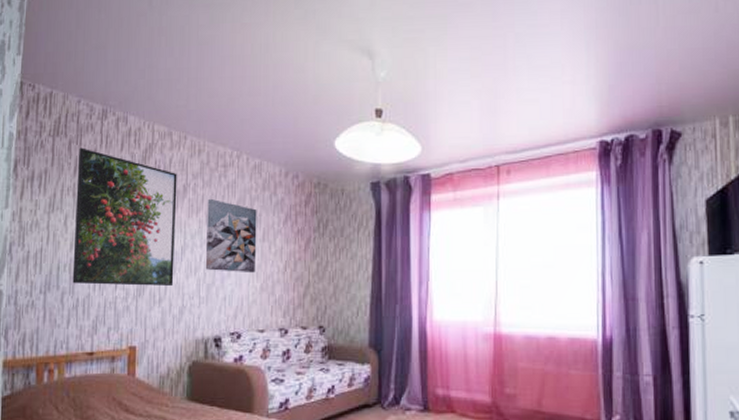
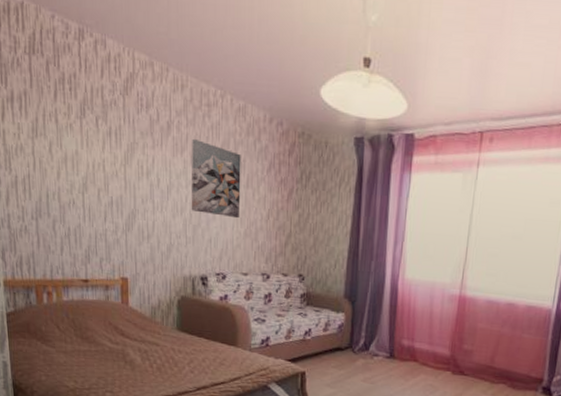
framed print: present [72,147,177,287] -> none [57,70,161,225]

